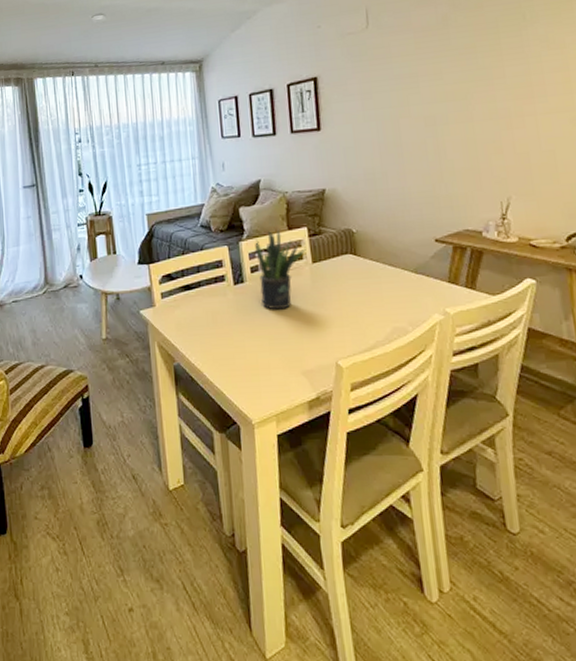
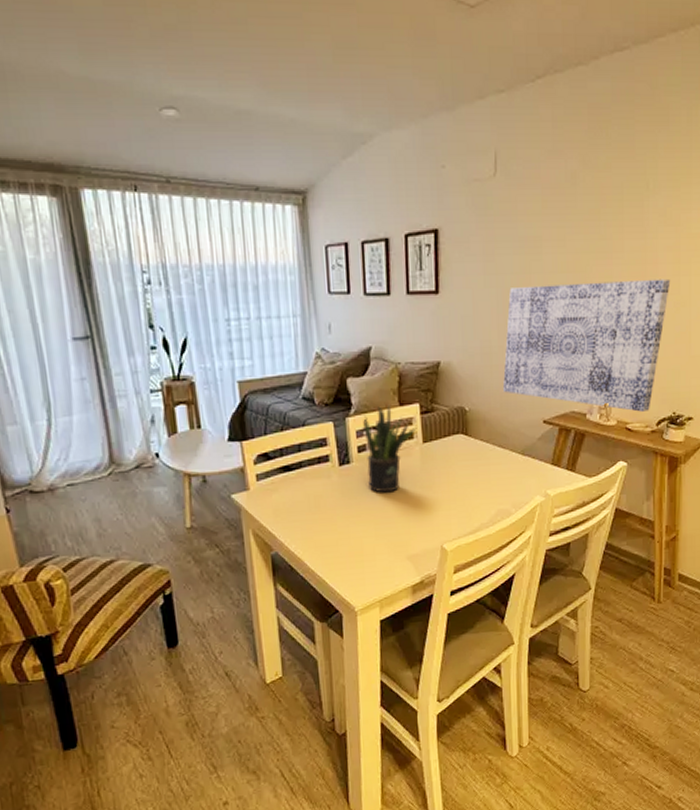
wall art: none [389,97,563,228] -> present [503,278,671,412]

